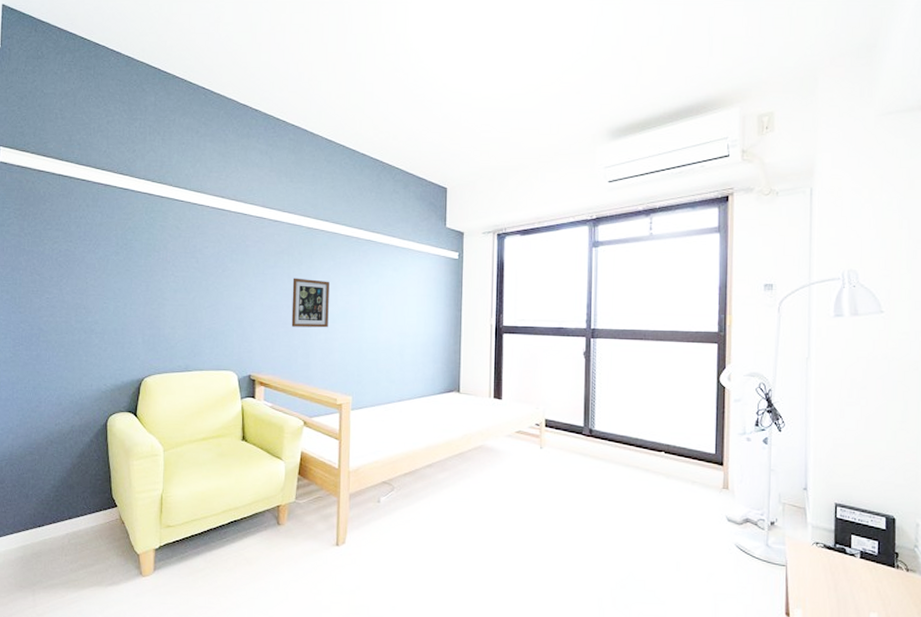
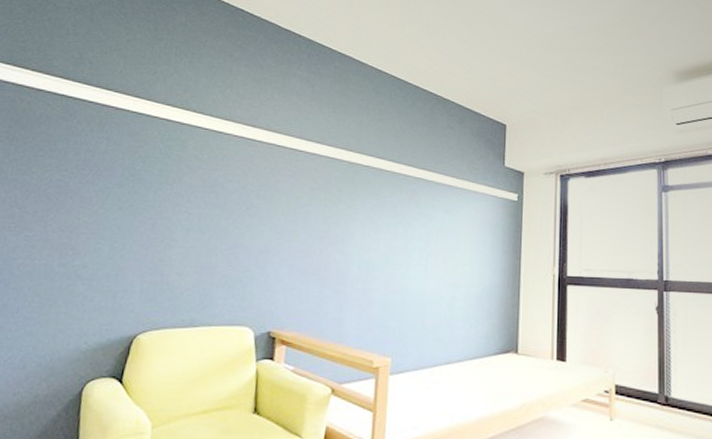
picture frame: present [291,278,329,328] -> none [323,218,371,276]

